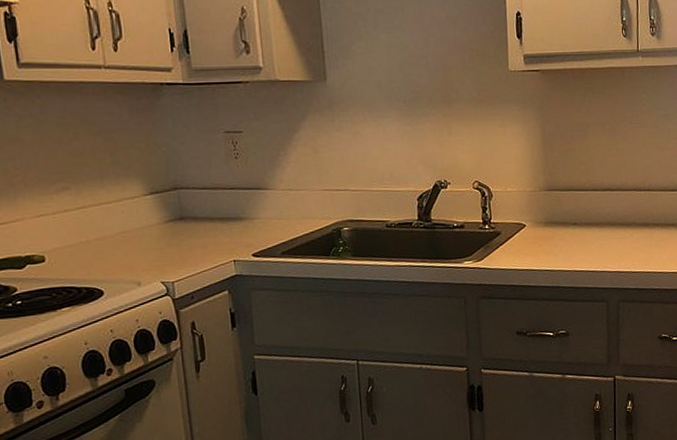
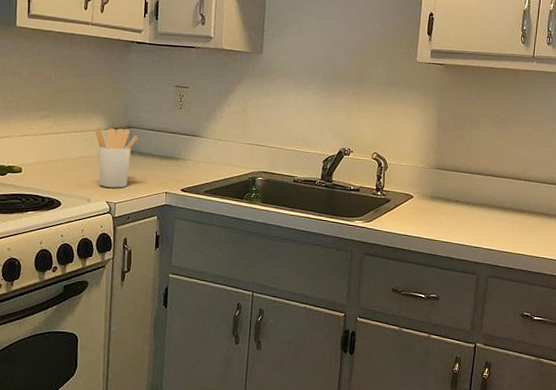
utensil holder: none [132,191,189,265] -> present [95,126,138,188]

